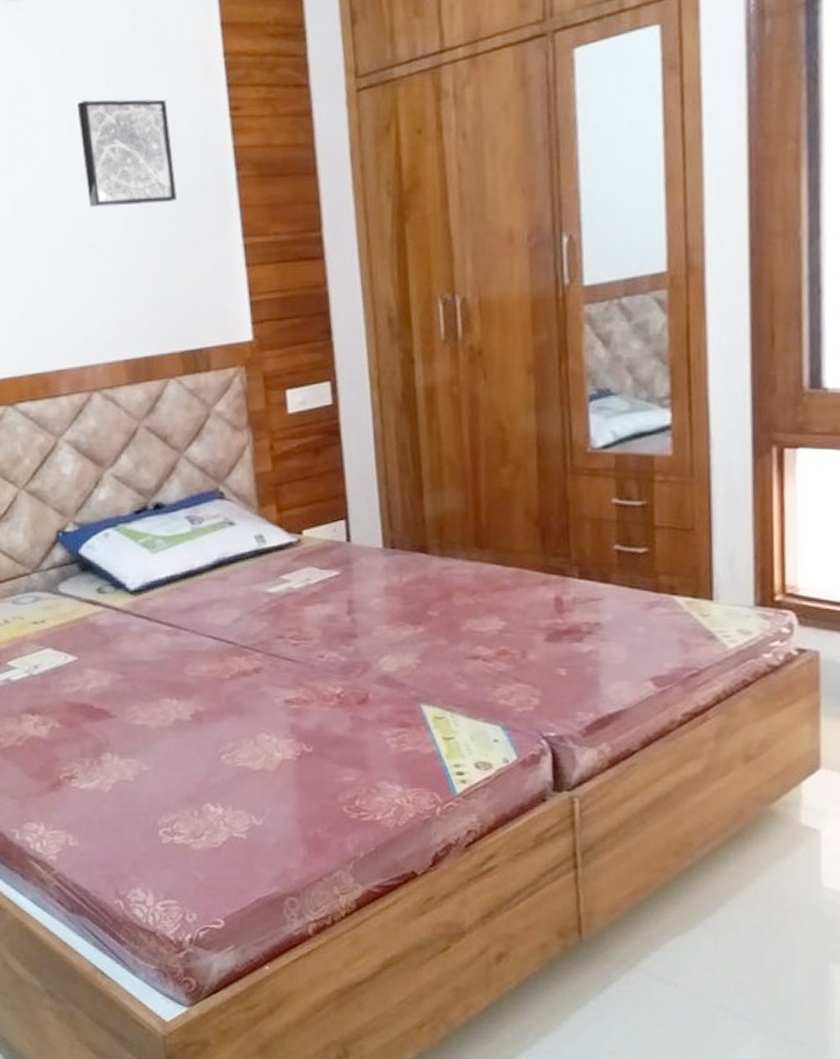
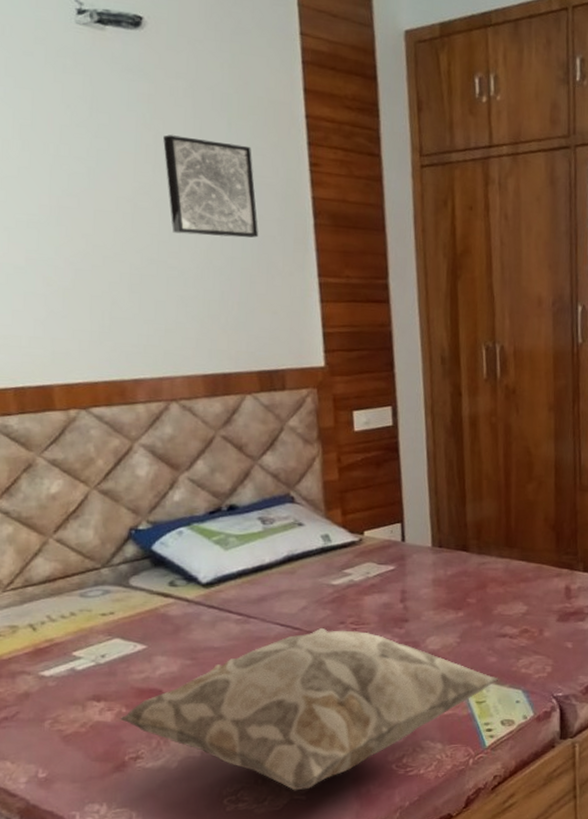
decorative pillow: none [54,642,471,828] -> present [120,627,499,791]

